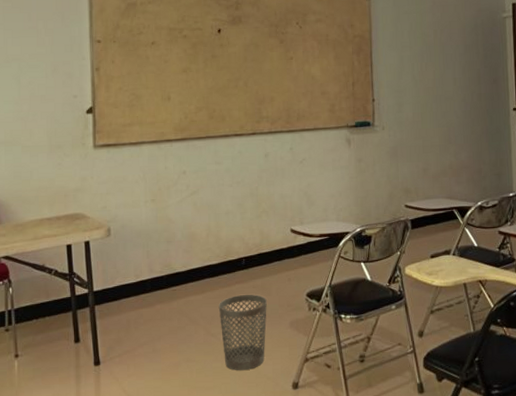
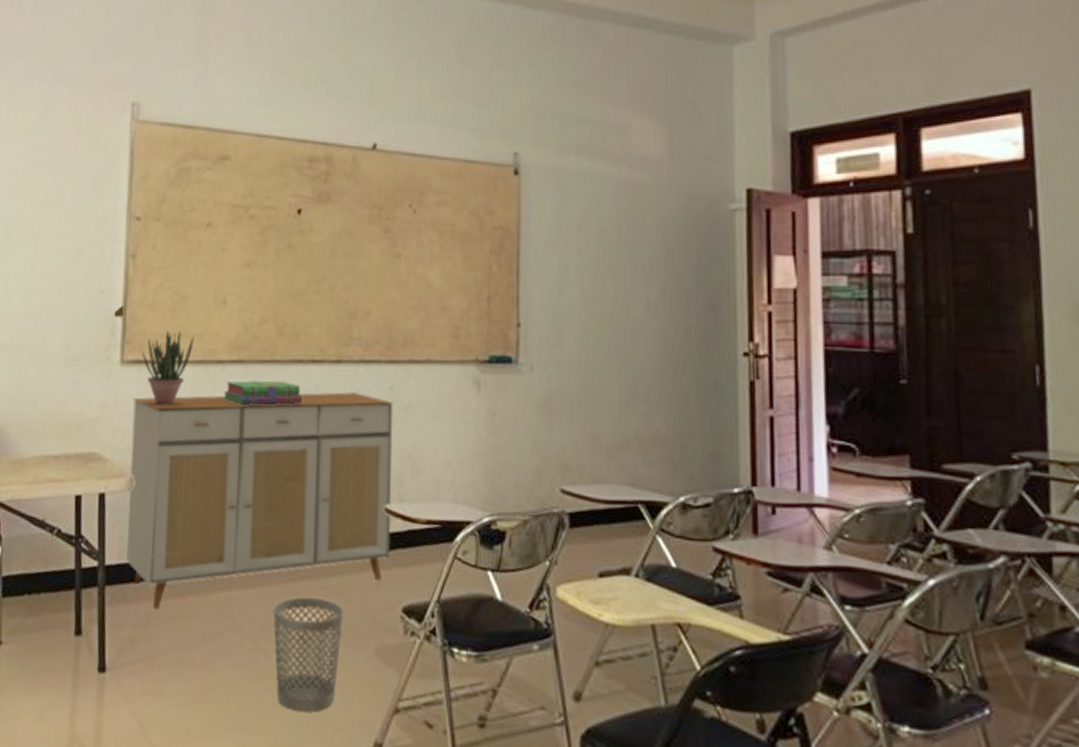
sideboard: none [105,154,296,317] -> present [126,392,395,609]
potted plant: none [109,120,148,175] -> present [142,329,194,406]
stack of books: none [173,150,231,169] -> present [224,380,303,405]

